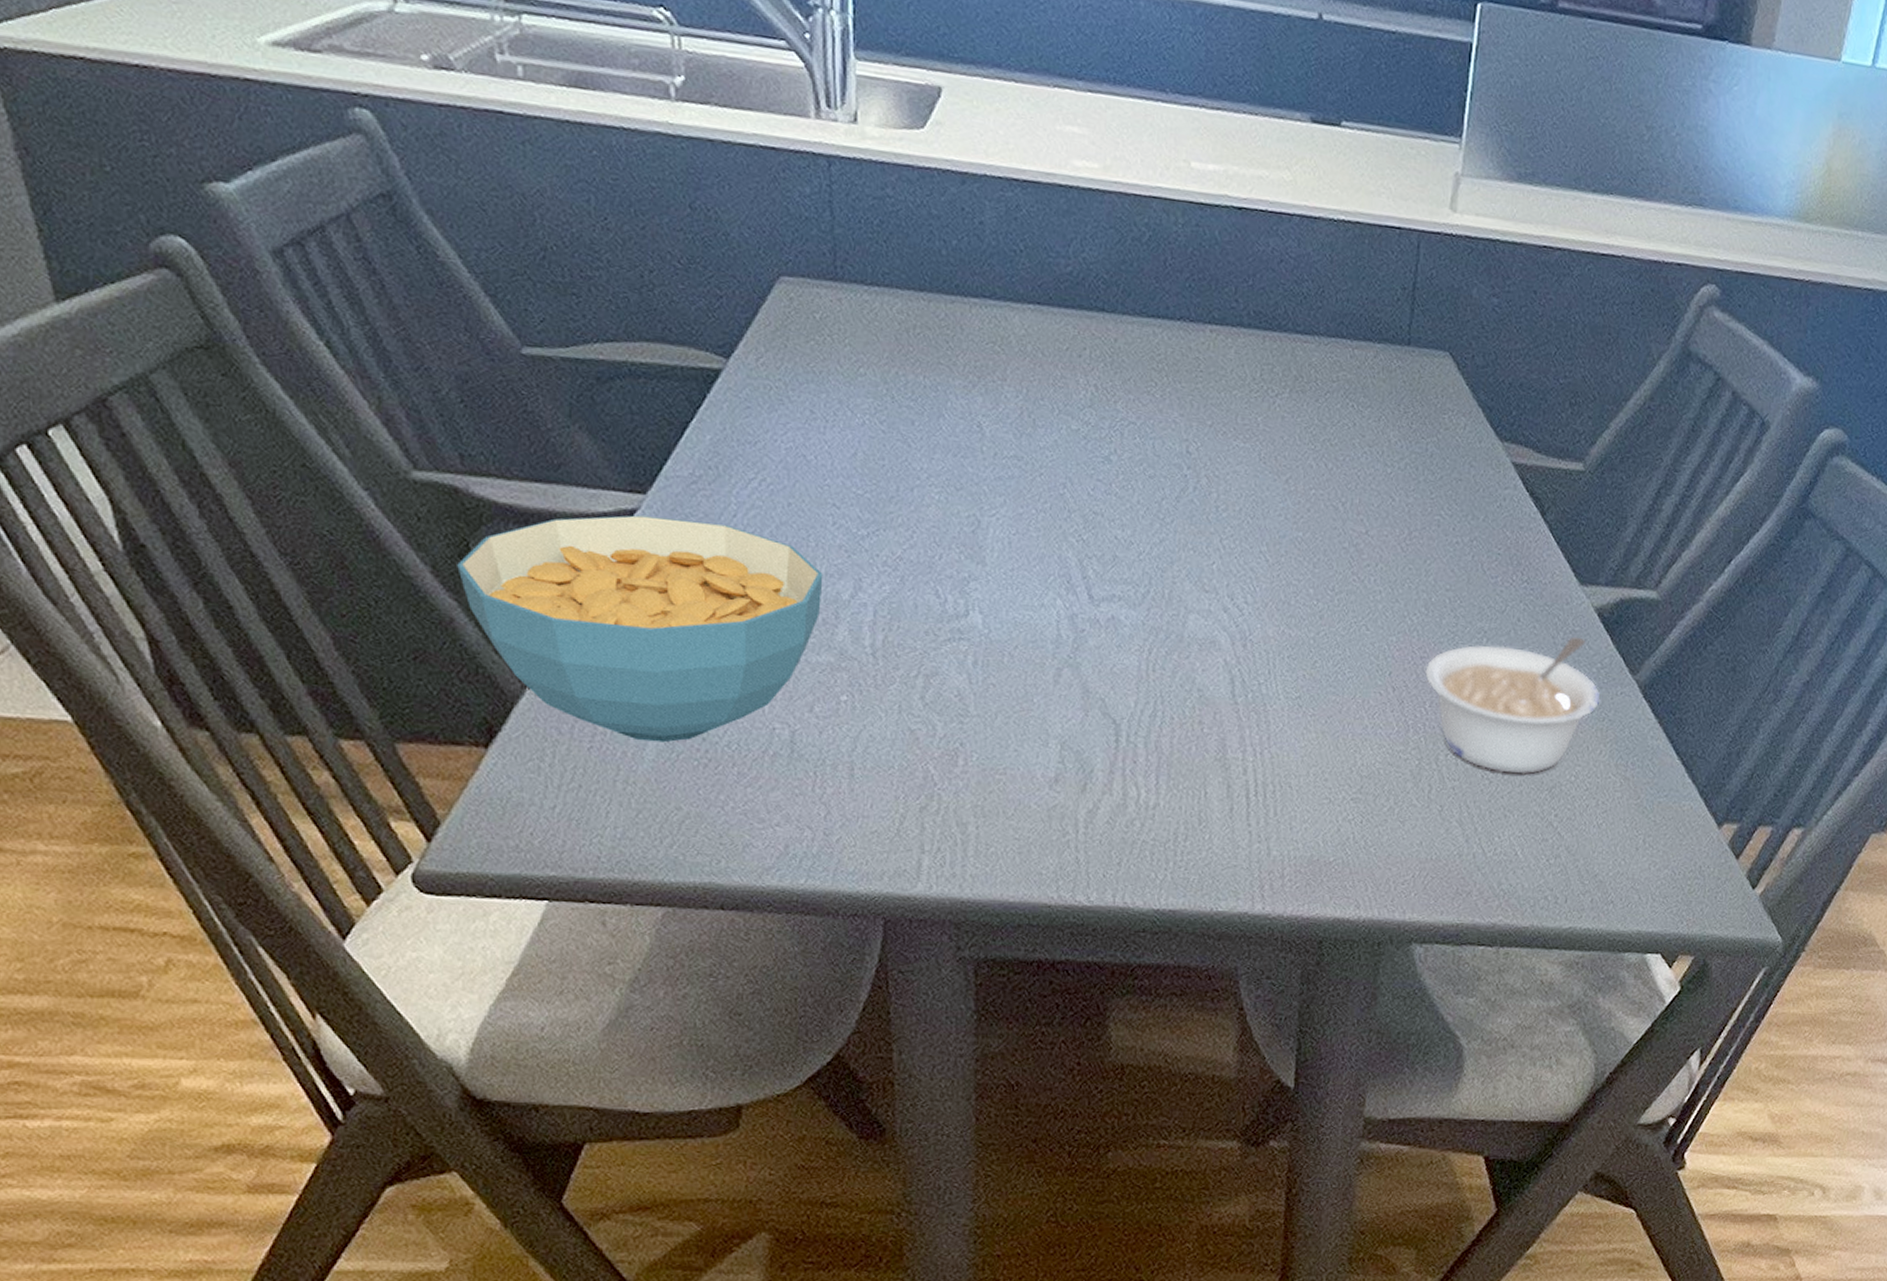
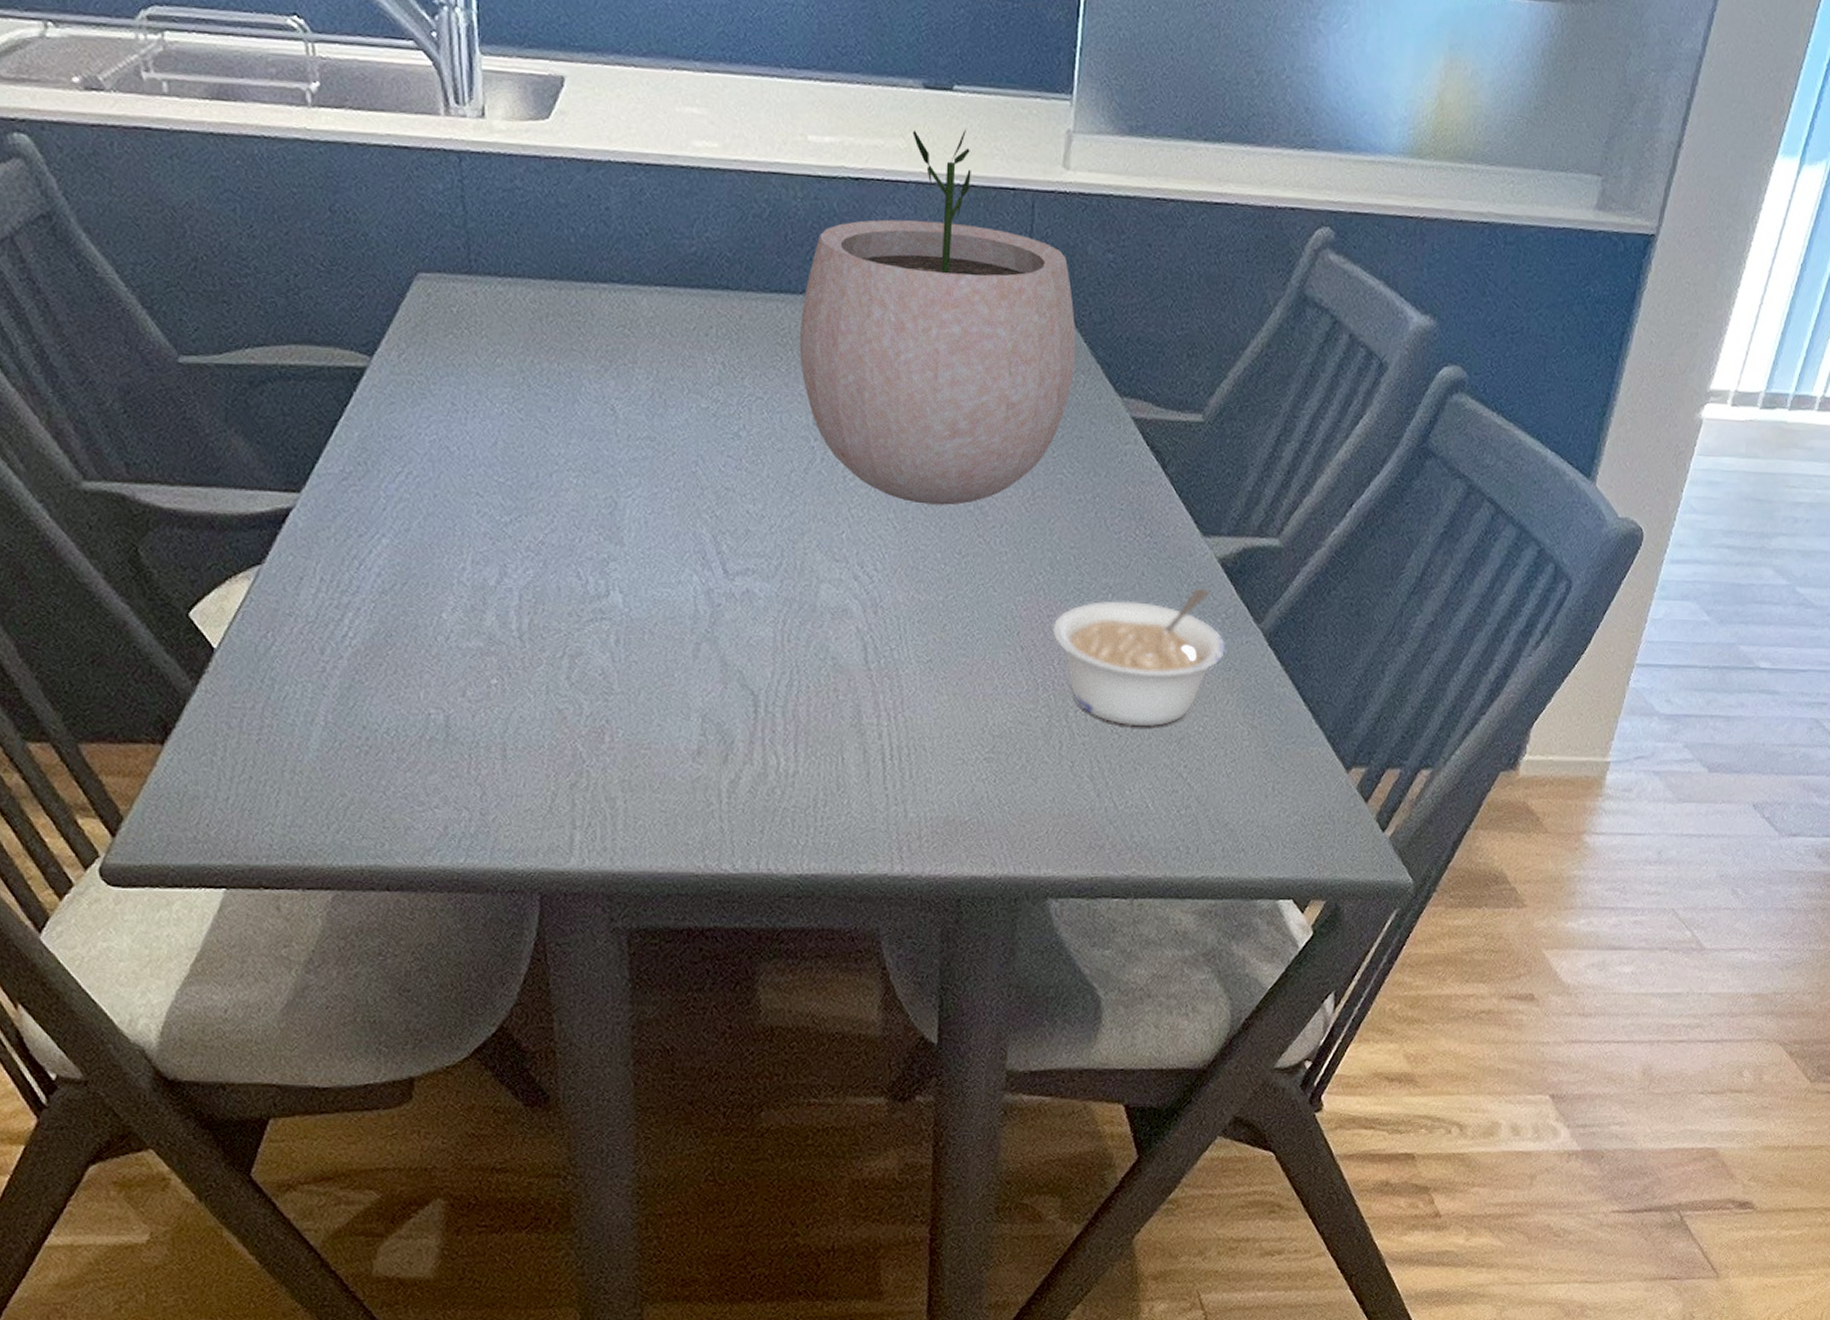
cereal bowl: present [457,515,823,743] -> none [128,513,470,732]
plant pot: none [1175,162,1458,542] -> present [799,129,1076,506]

